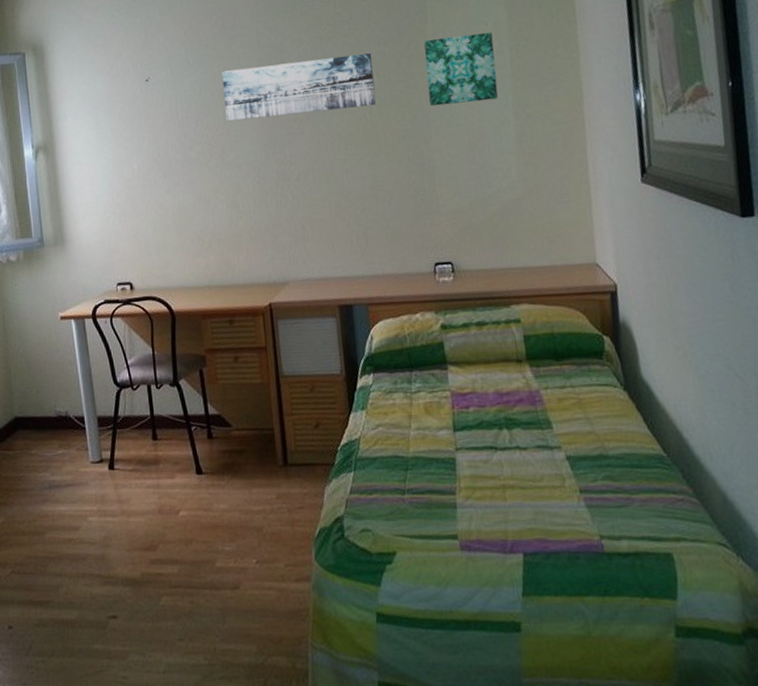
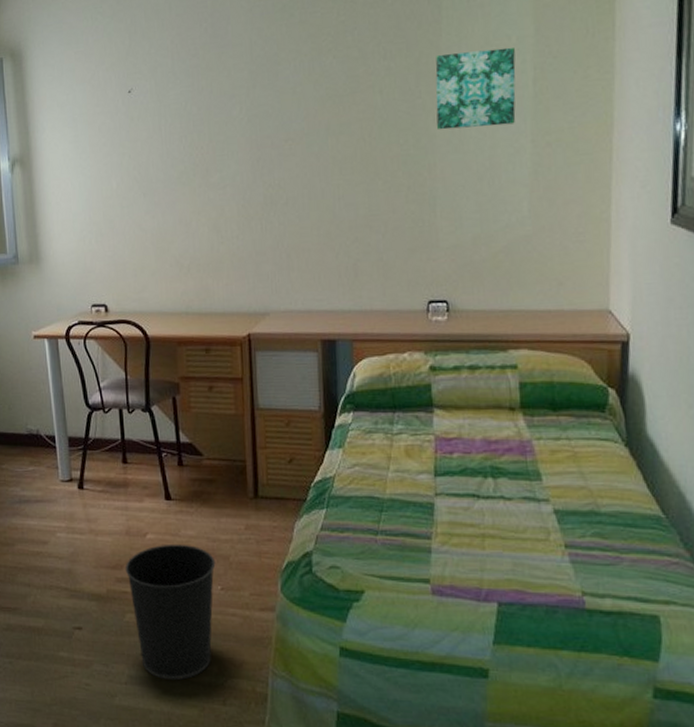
wastebasket: none [158,518,250,665] -> present [125,543,216,681]
wall art: present [221,53,376,121] -> none [209,68,377,139]

